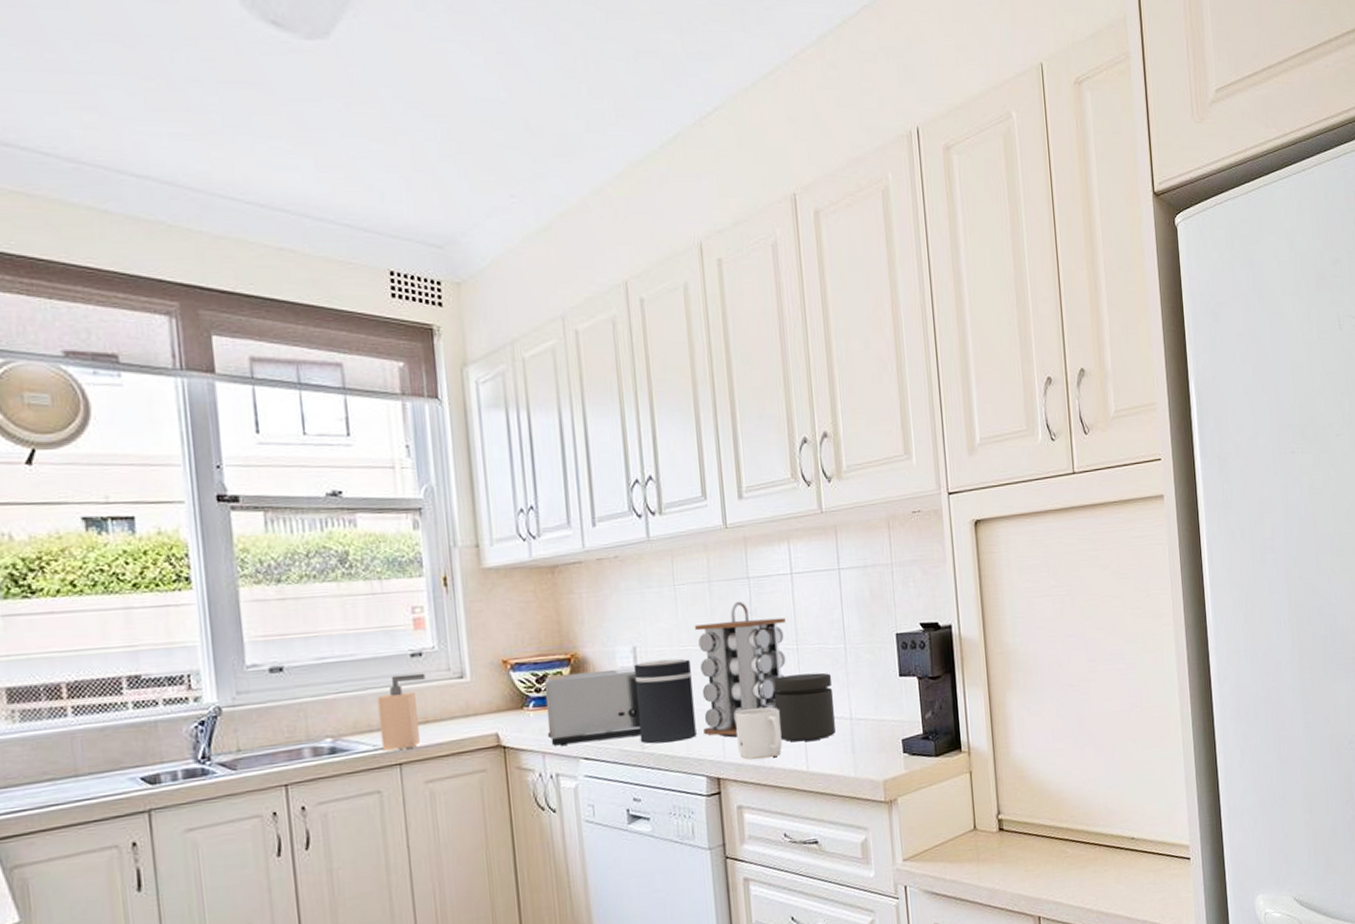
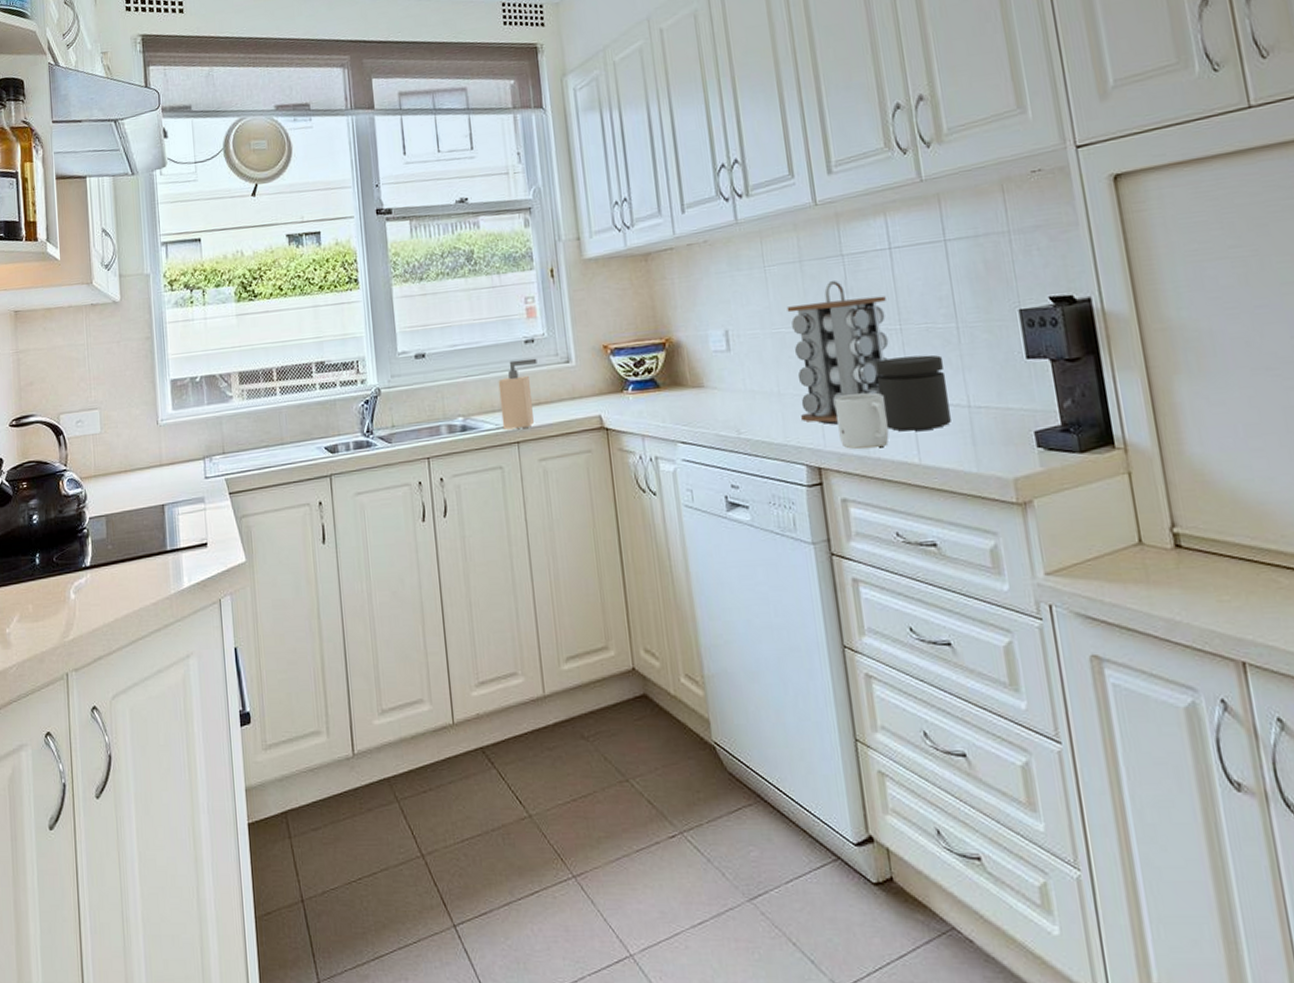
toaster: present [544,667,641,746] -> none [641,351,737,429]
cylinder: present [633,658,697,744] -> none [726,341,794,430]

